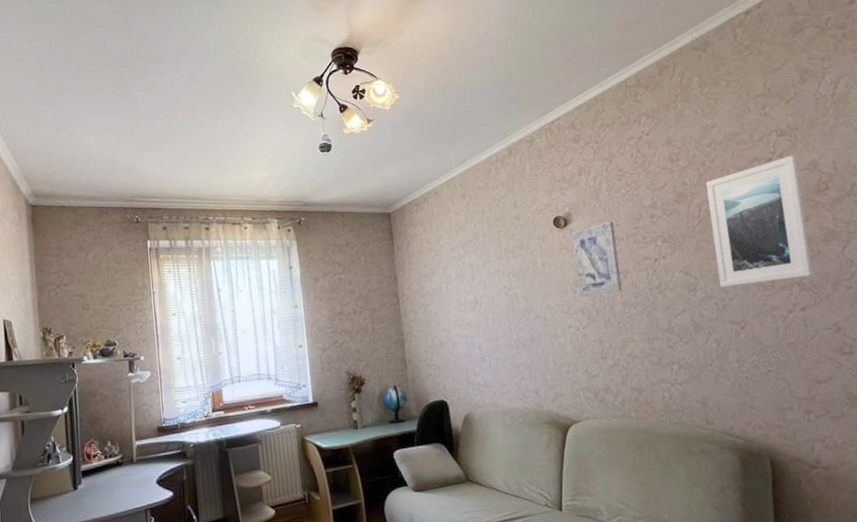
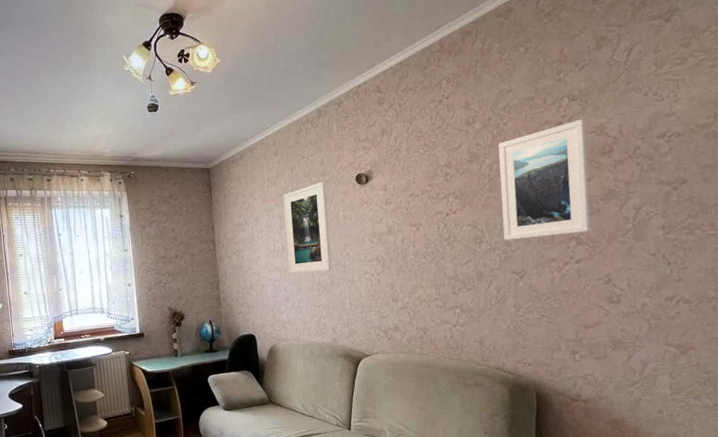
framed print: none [473,225,532,329] -> present [283,181,332,274]
wall art: present [572,221,622,297] -> none [372,179,415,247]

